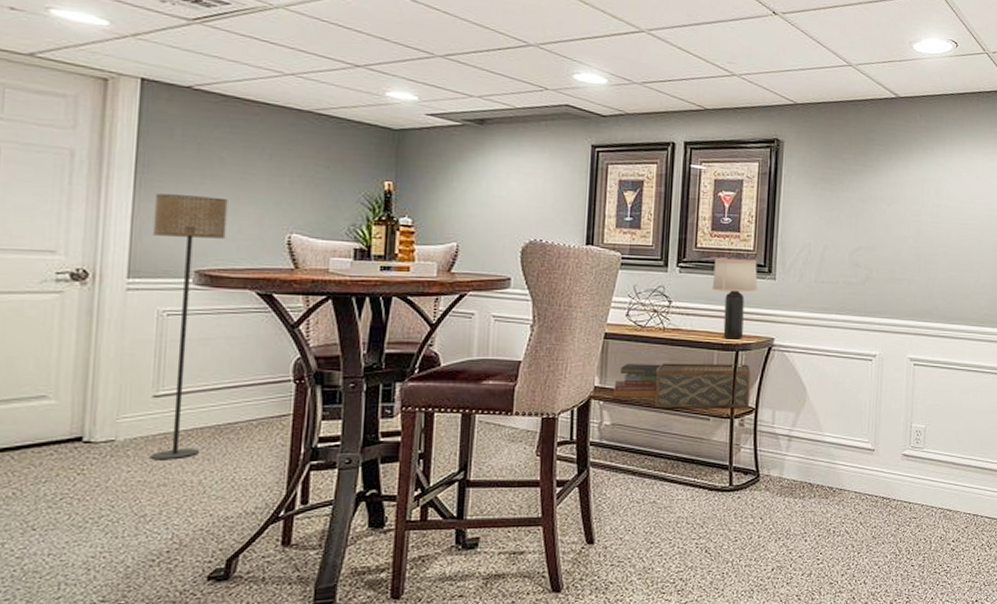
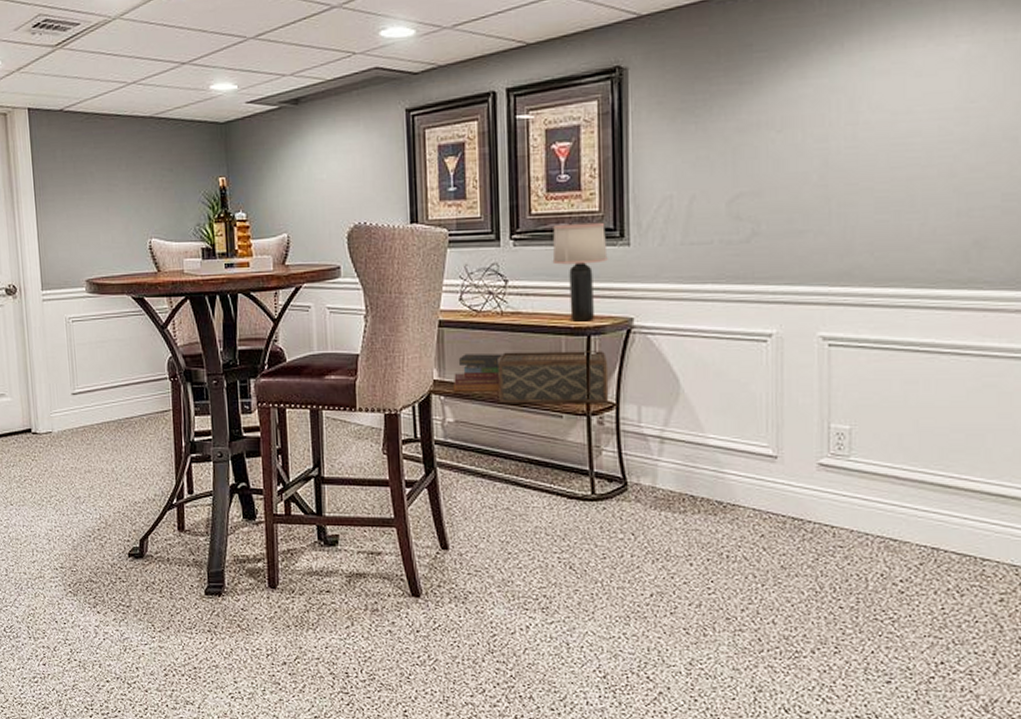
floor lamp: present [149,194,228,460] -> none [50,210,109,450]

